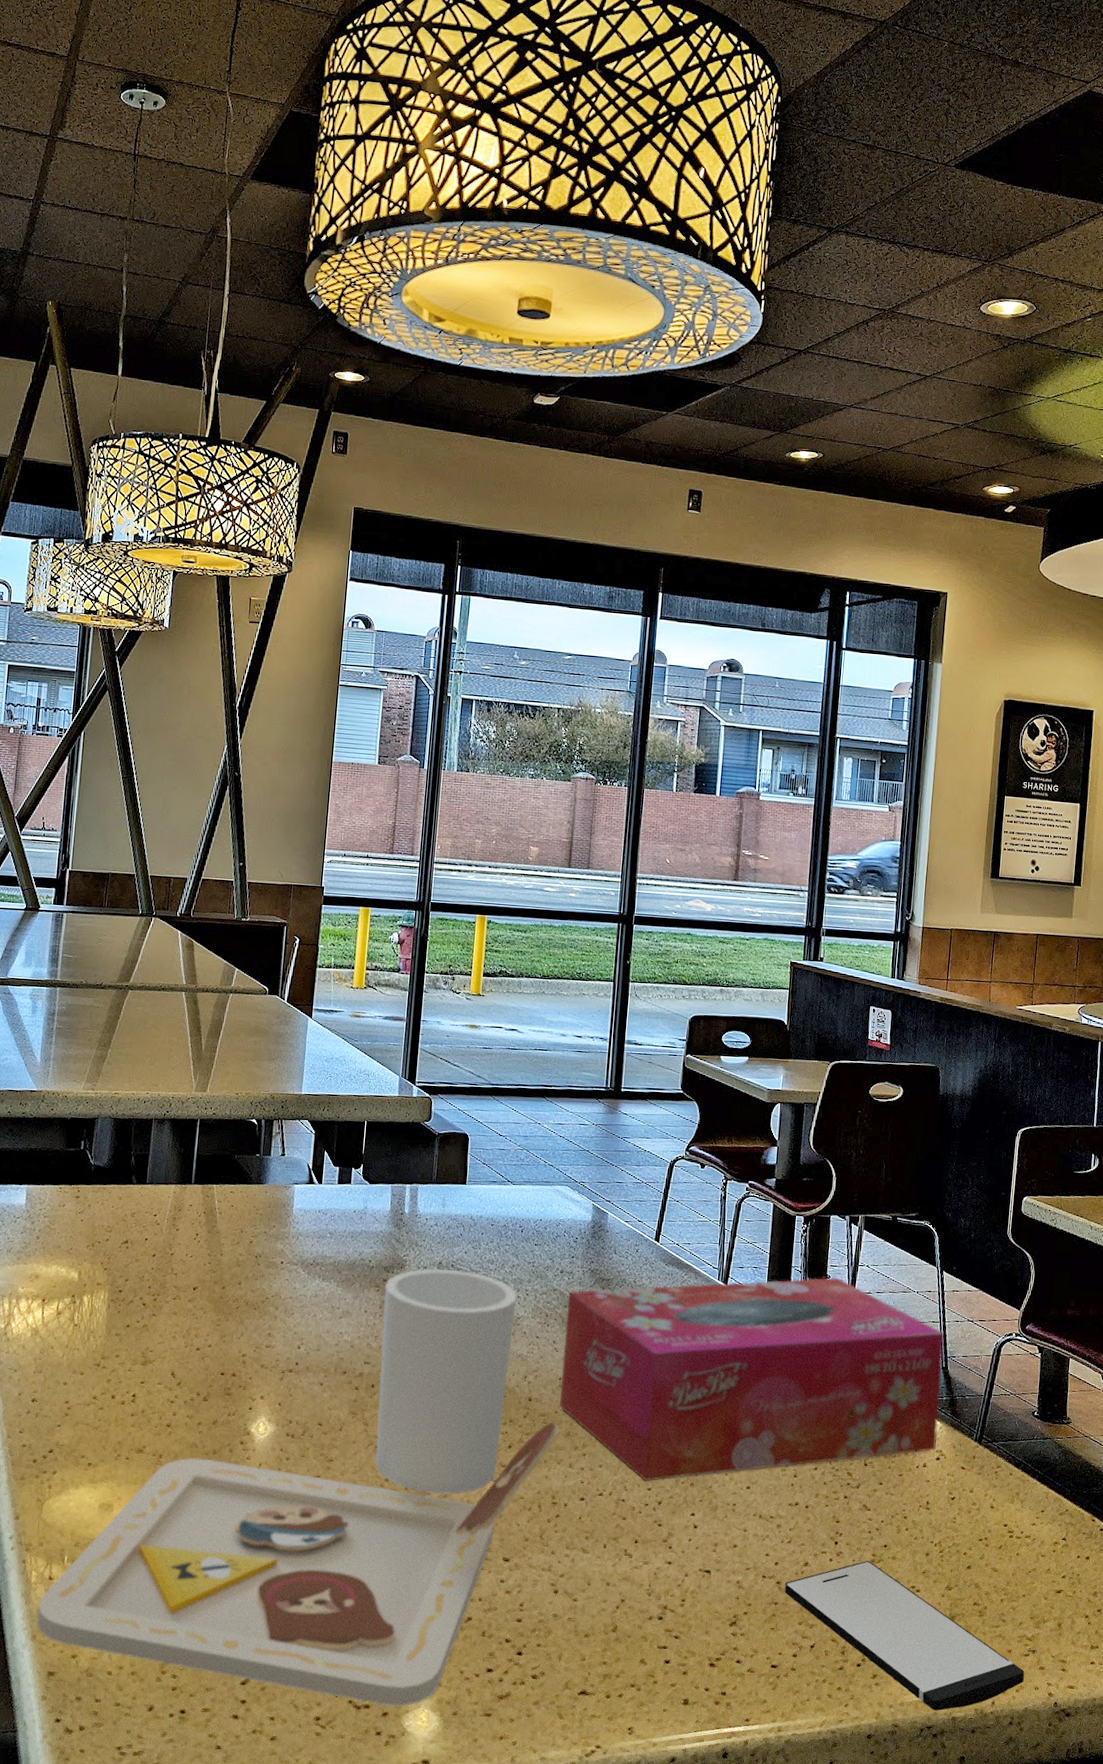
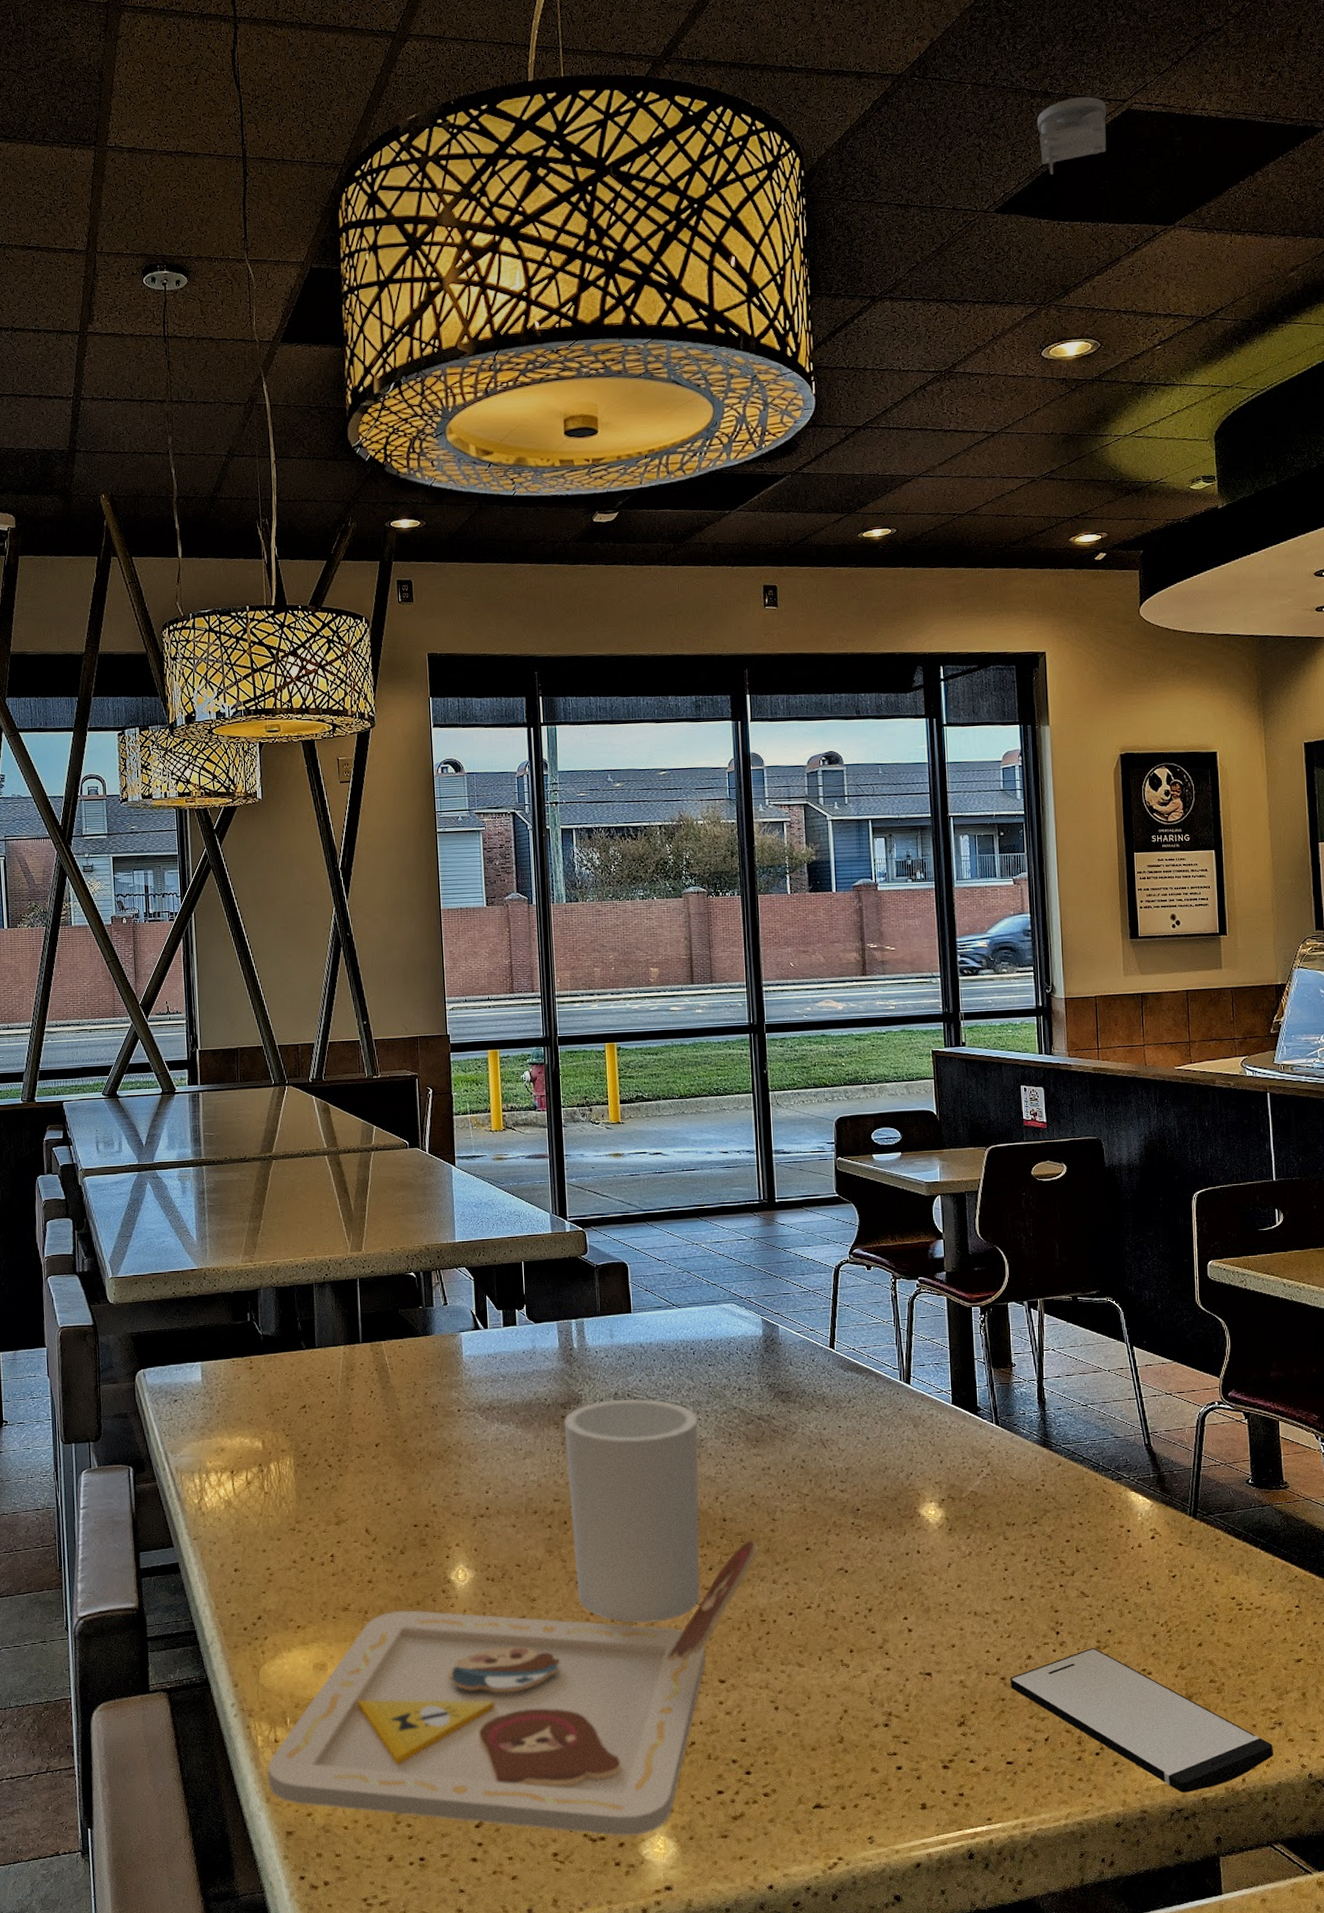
tissue box: present [560,1277,944,1482] -> none [749,1364,1149,1590]
smoke detector: none [1004,71,1070,141] -> present [1037,96,1107,175]

